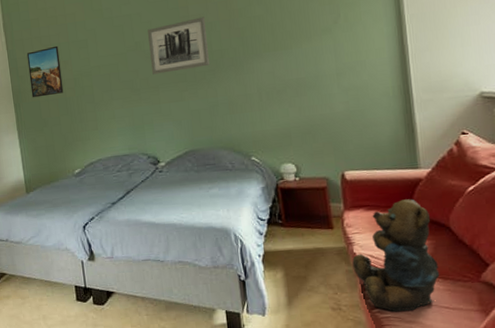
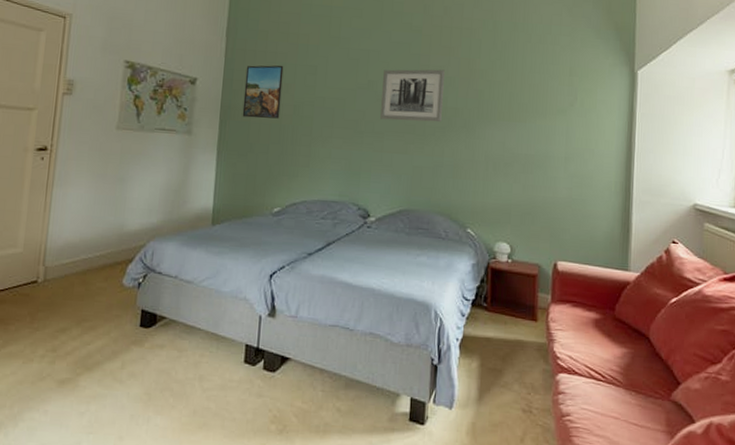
teddy bear: present [352,199,440,312] -> none [550,301,634,424]

